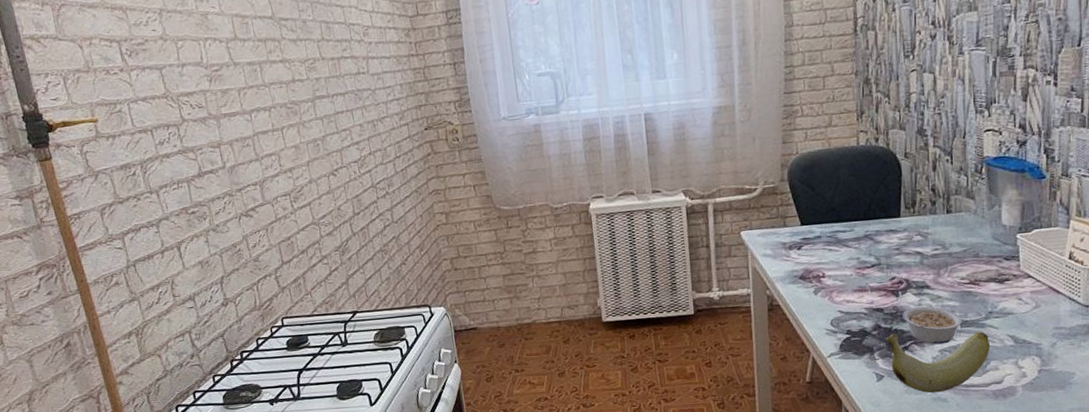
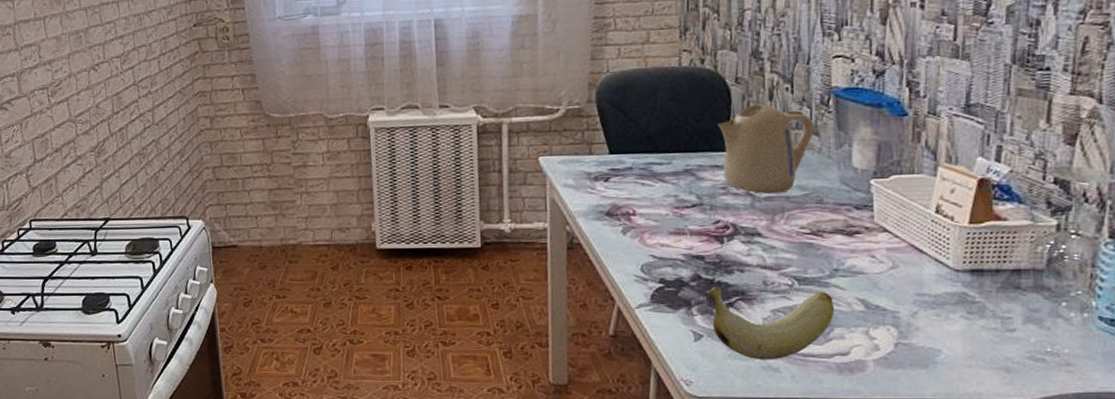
kettle: none [891,175,970,252] -> present [718,104,814,194]
legume: present [903,306,963,345] -> none [728,257,801,303]

